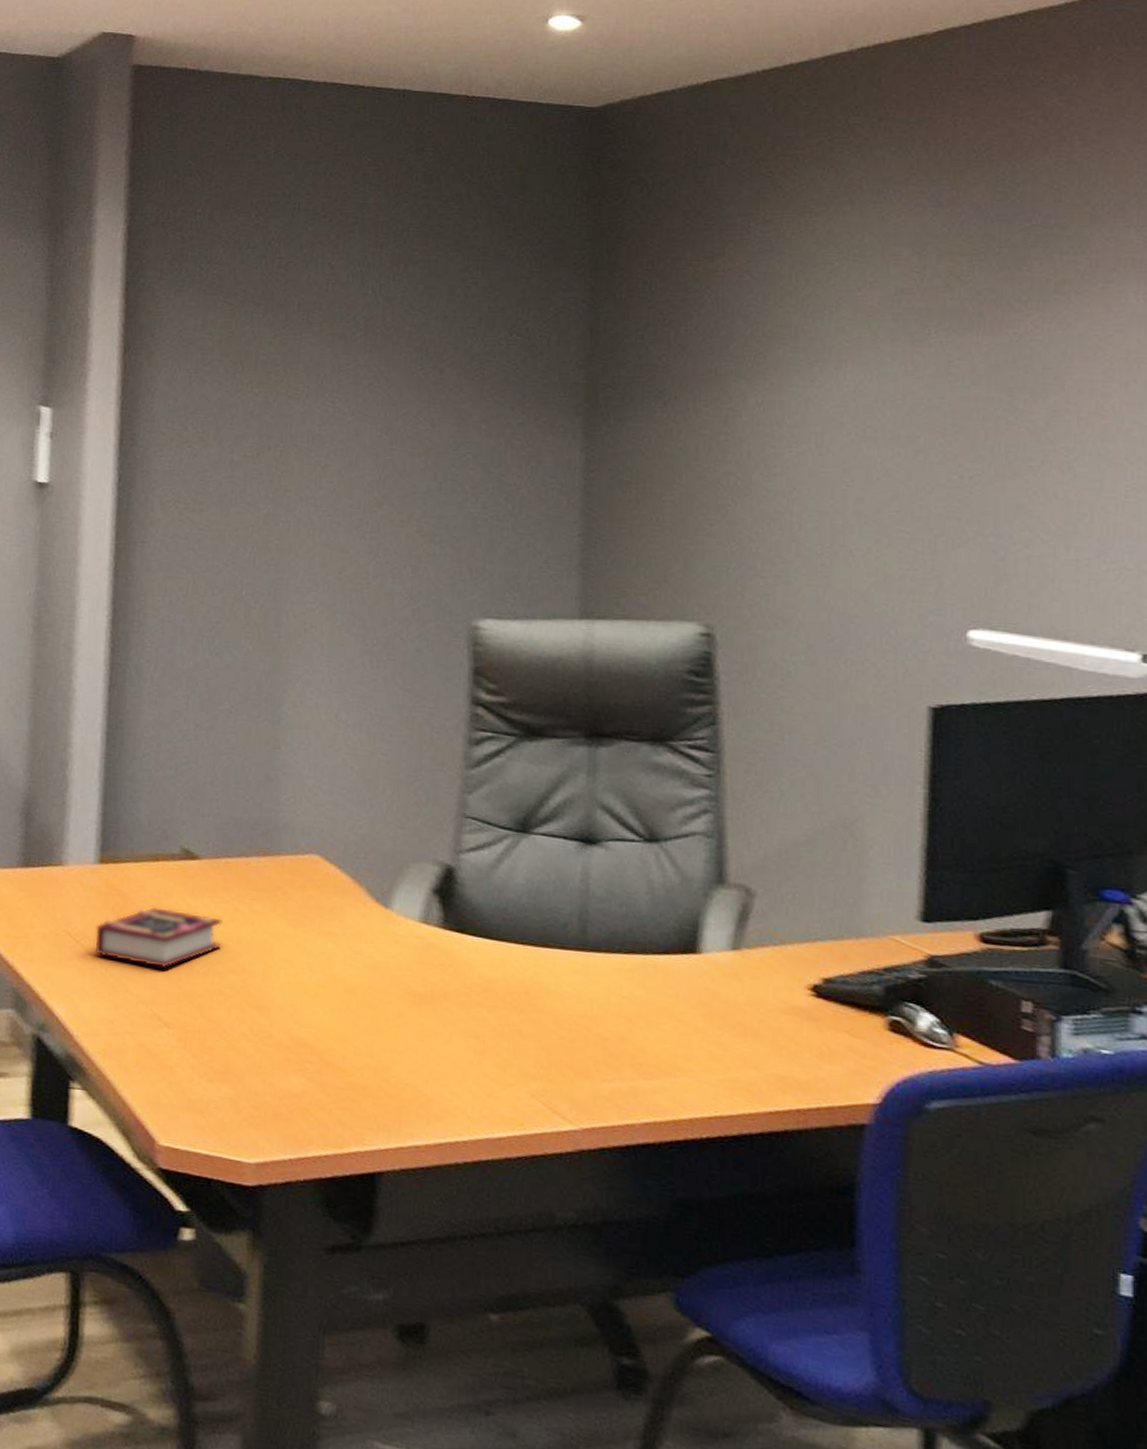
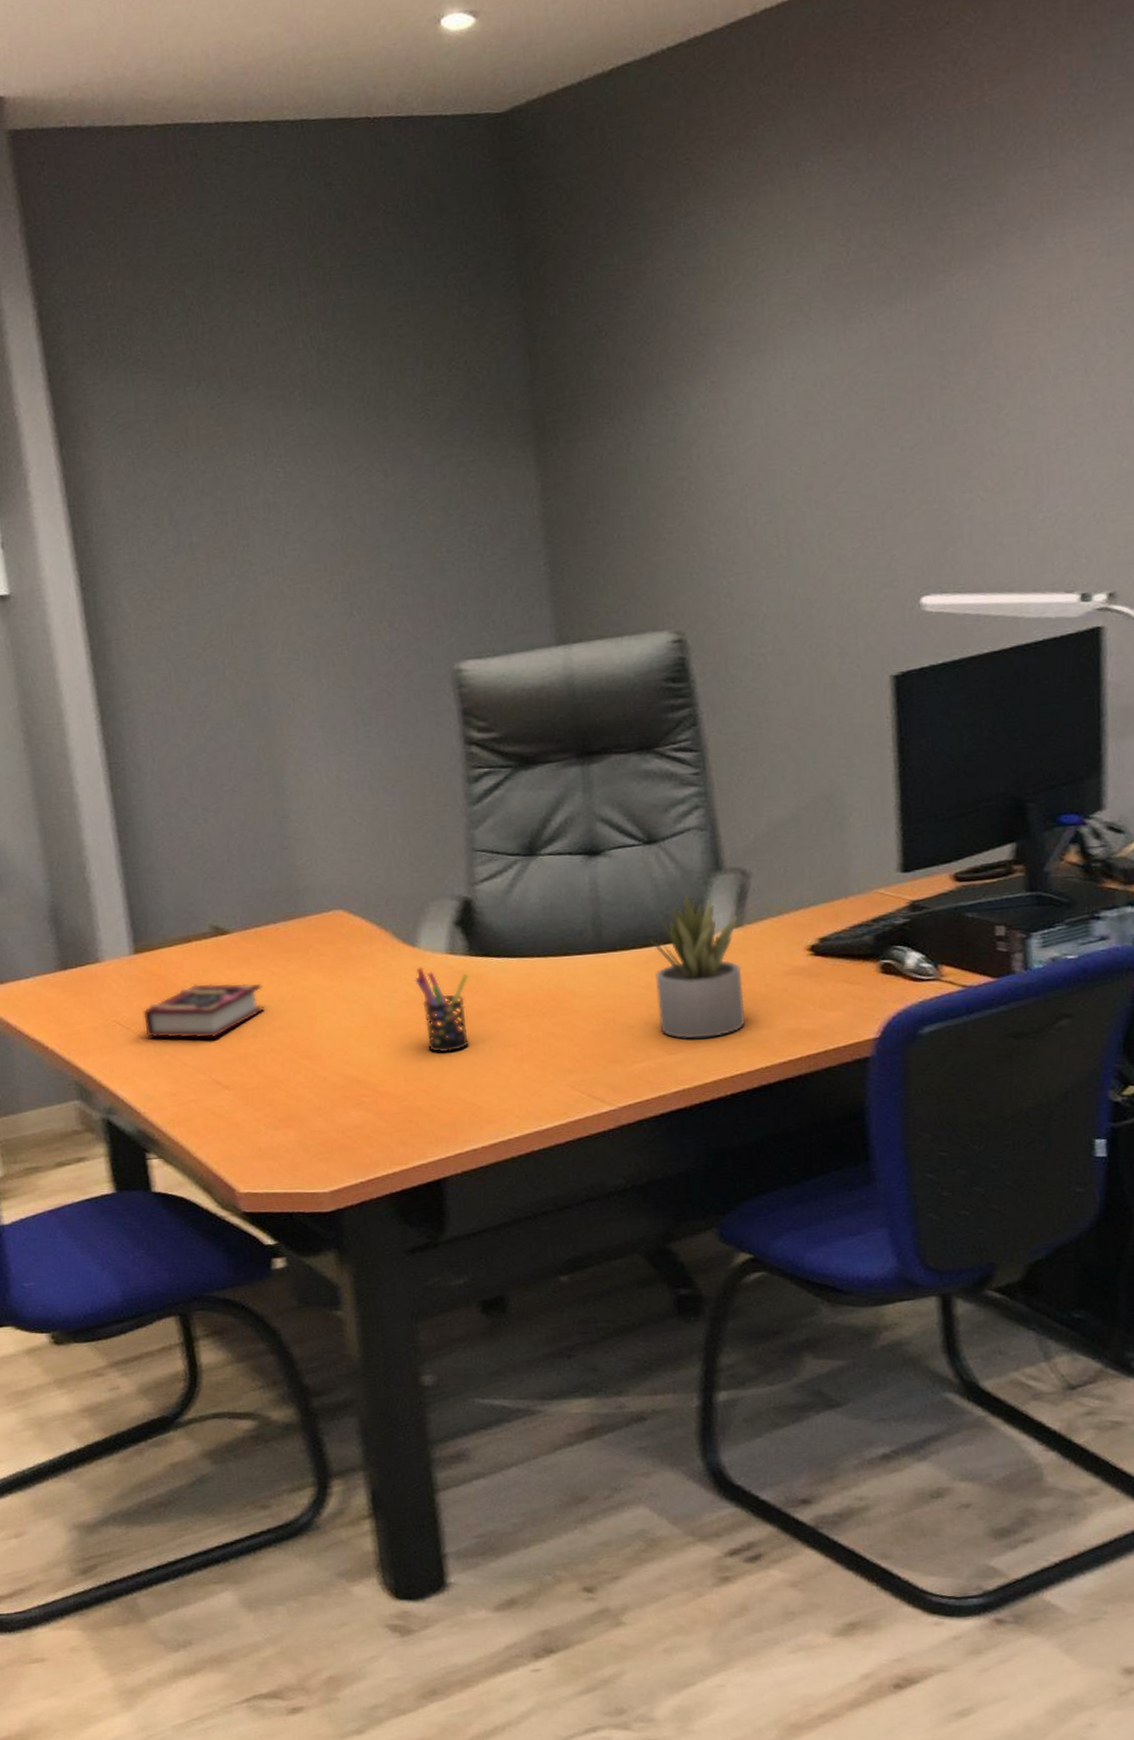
pen holder: none [382,931,439,1032] -> present [415,967,470,1053]
succulent plant: none [637,902,736,1069] -> present [650,893,746,1039]

